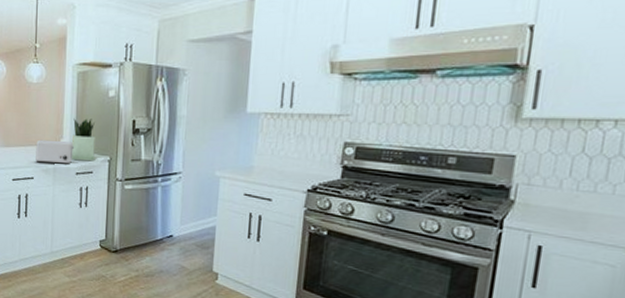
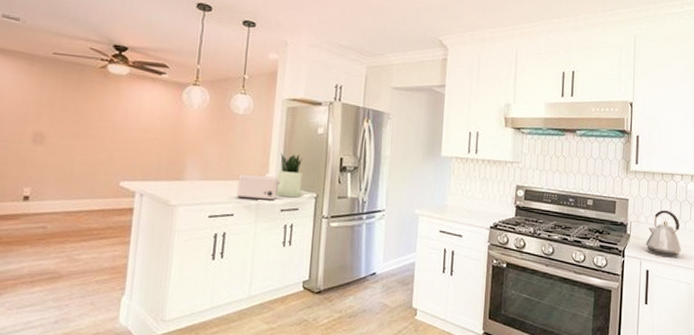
kettle: none [540,169,605,232] -> present [646,210,682,258]

